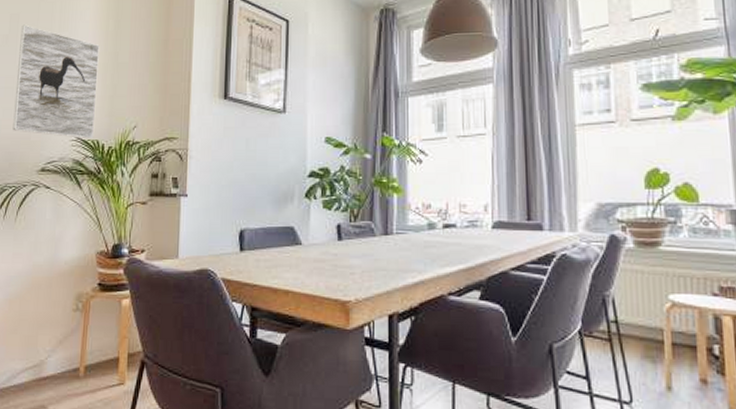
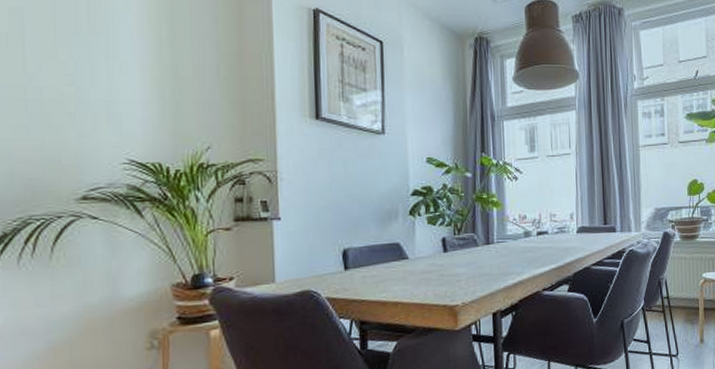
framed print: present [12,24,100,140] -> none [29,22,155,162]

